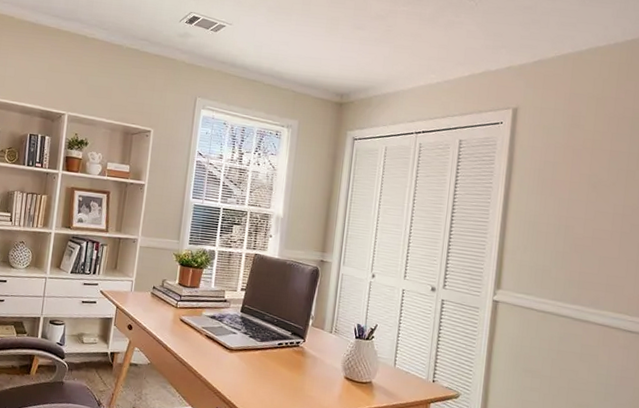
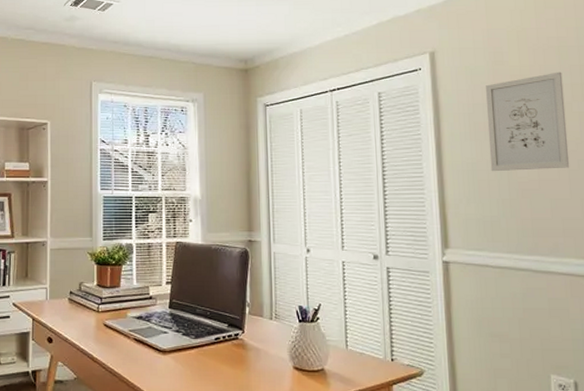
wall art: none [550,141,632,230] -> present [485,71,570,172]

